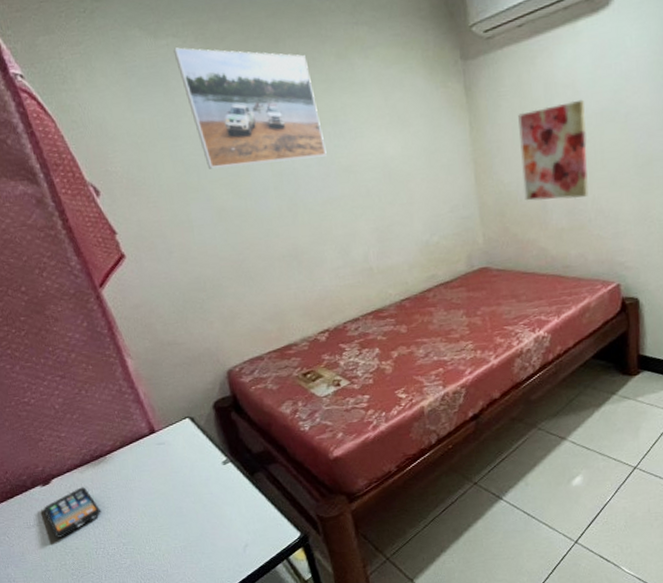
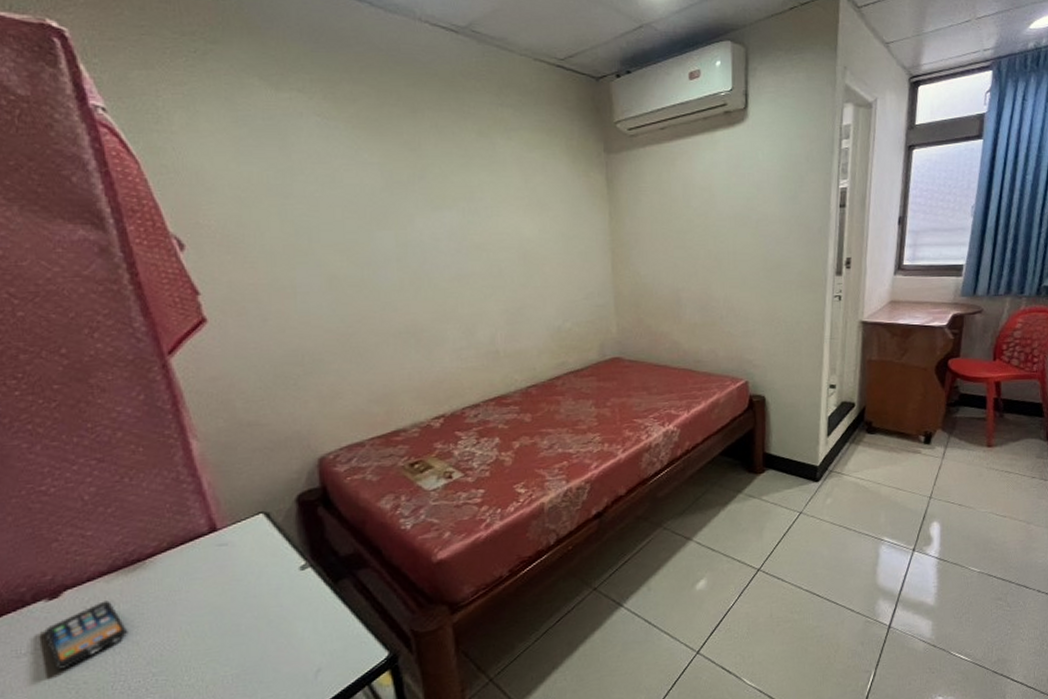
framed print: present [173,47,327,169] -> none [296,103,459,233]
wall art: present [518,99,589,201] -> none [657,203,722,296]

